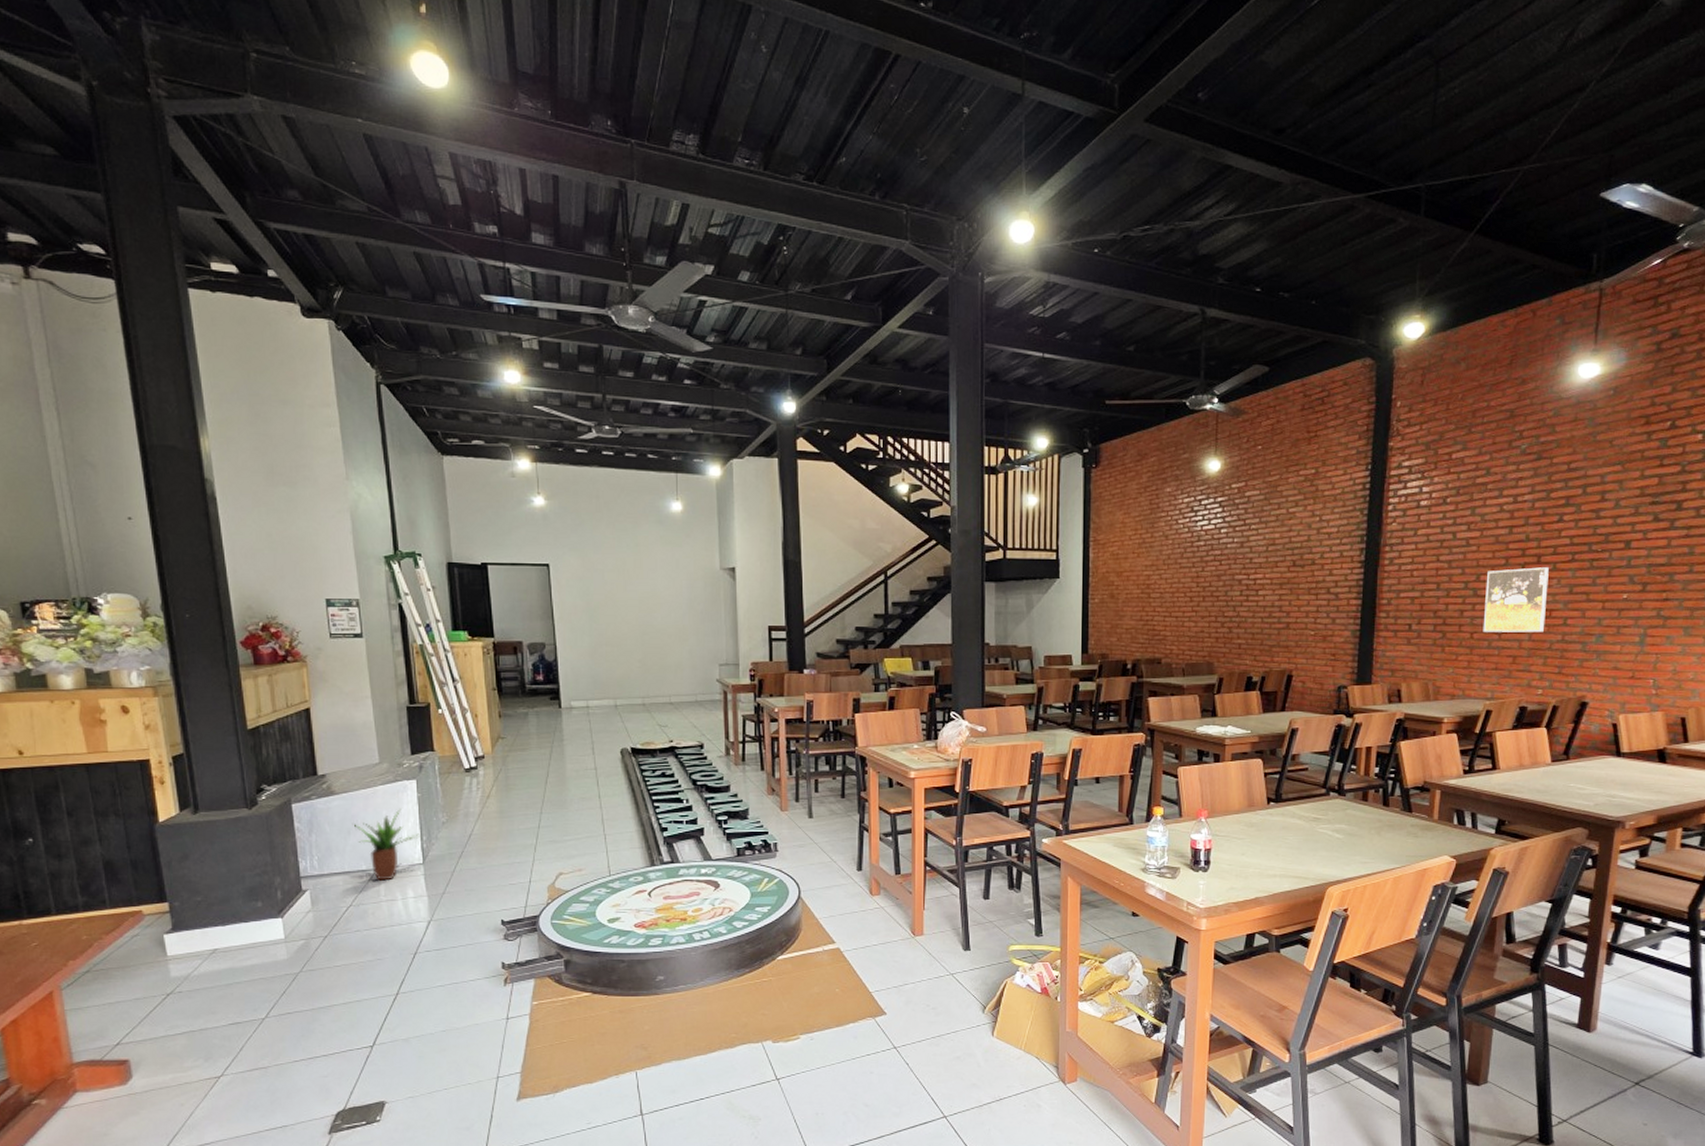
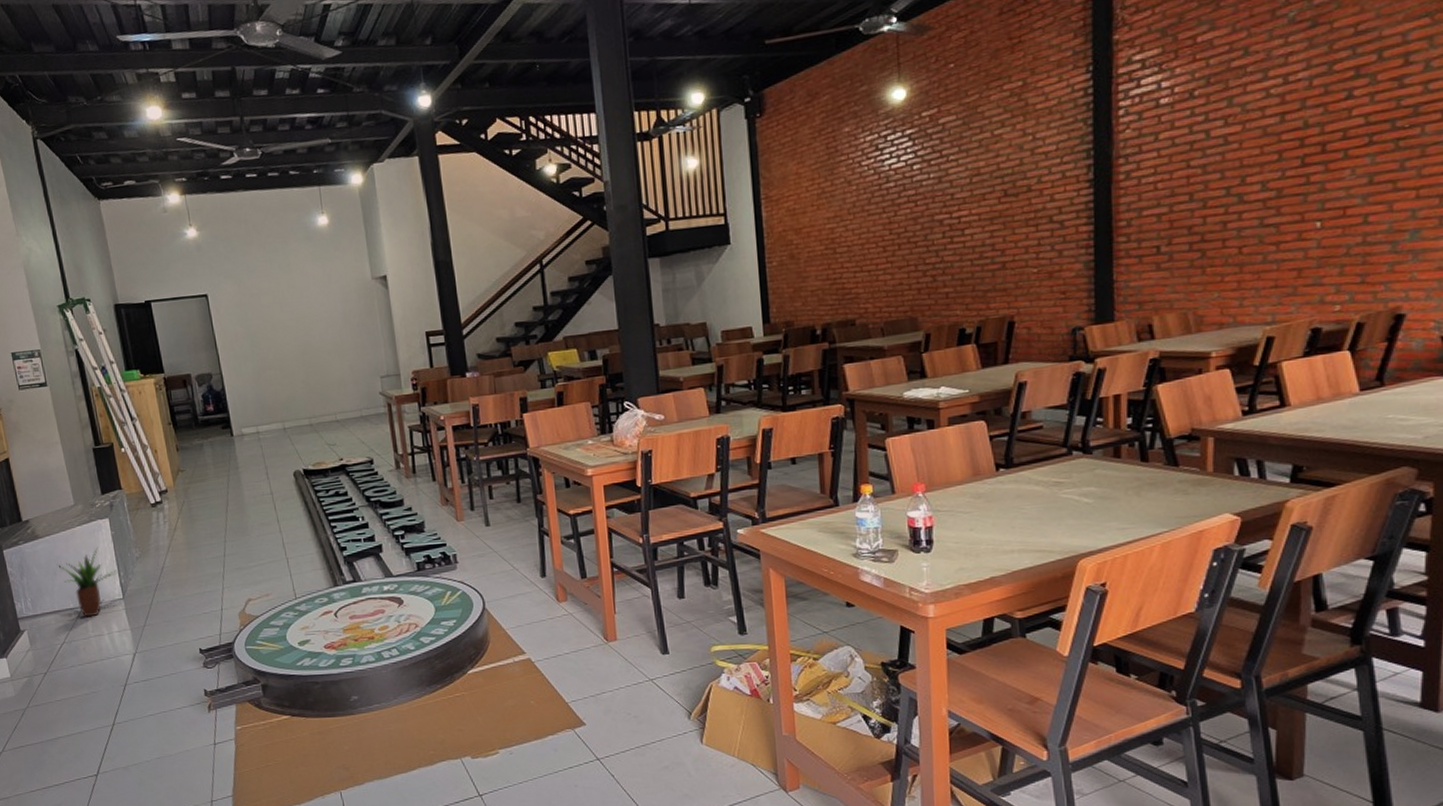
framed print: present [1483,567,1549,633] -> none [1254,156,1339,245]

